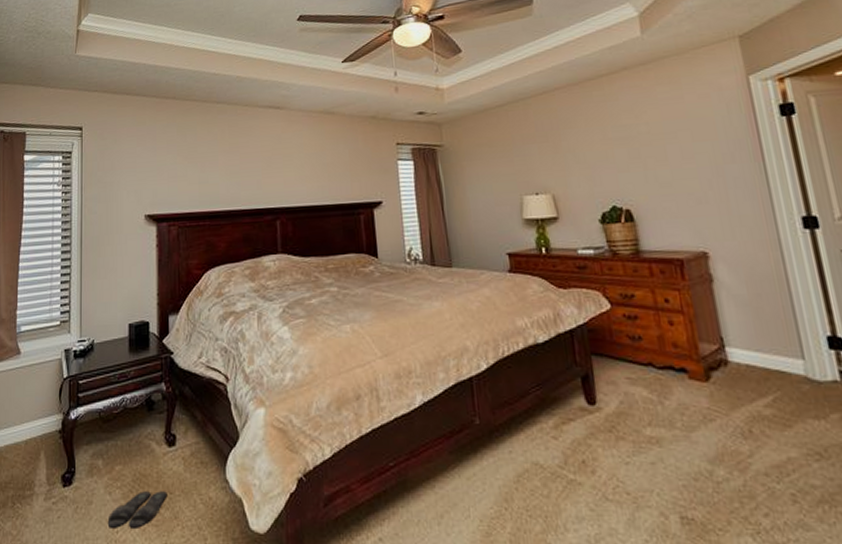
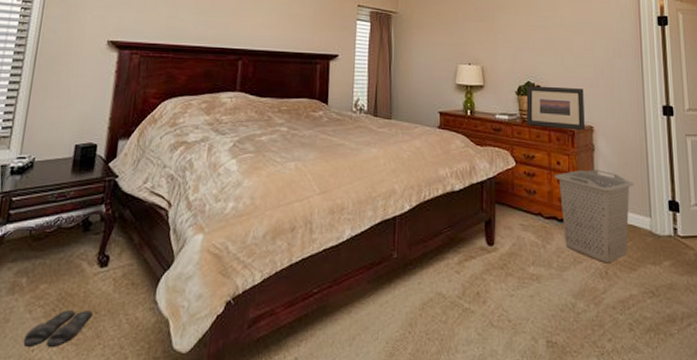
picture frame: none [612,207,697,259] -> present [526,85,585,131]
laundry basket: none [663,305,777,420] -> present [554,170,634,264]

